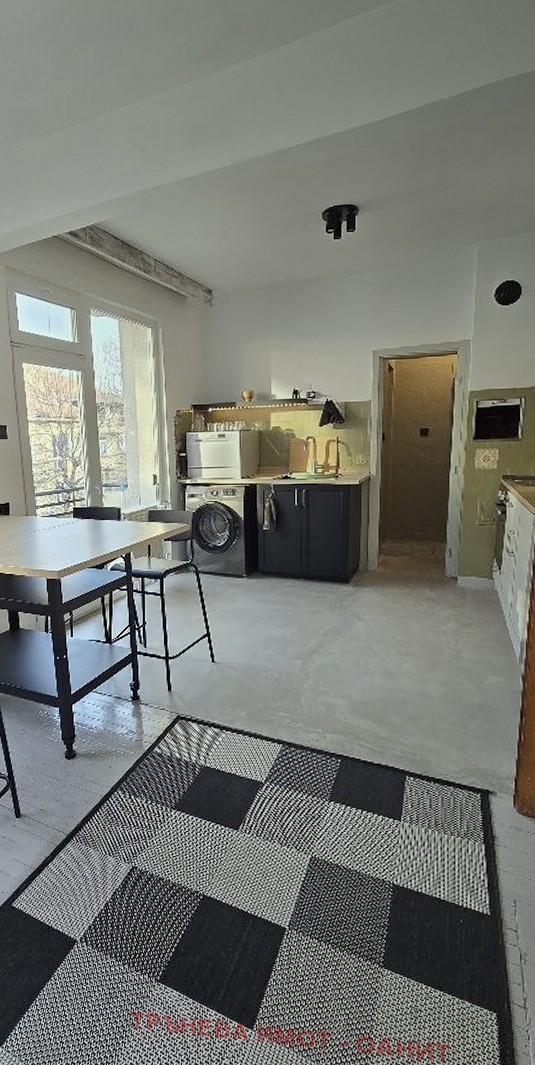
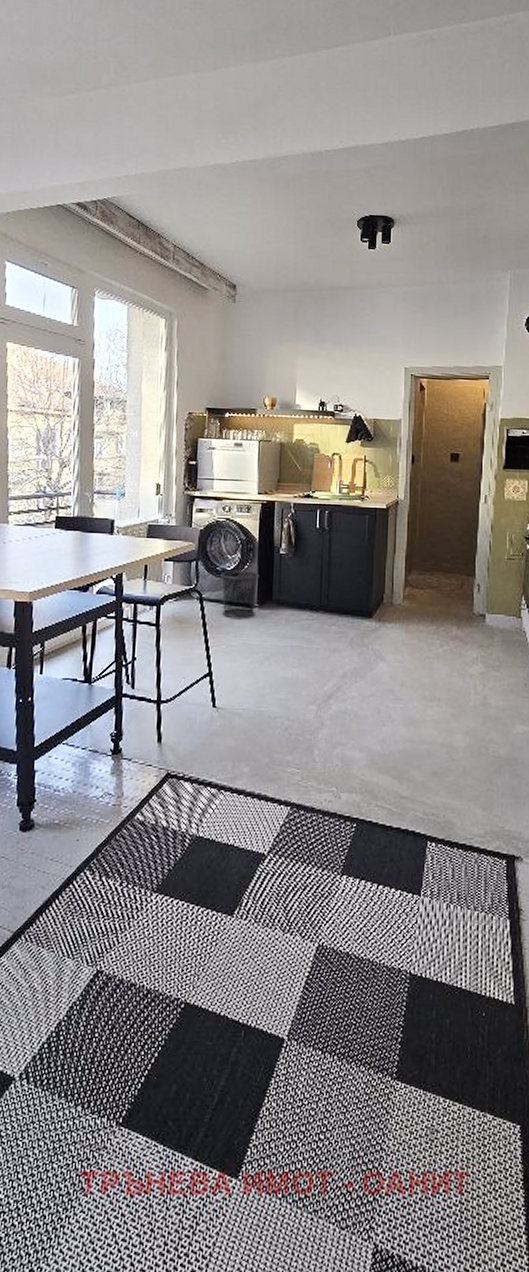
waste bin: none [212,546,246,588] -> present [220,570,260,619]

